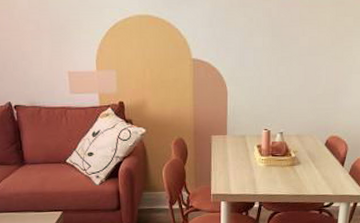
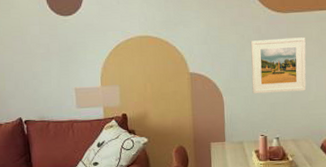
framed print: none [258,23,318,85] -> present [250,37,306,94]

